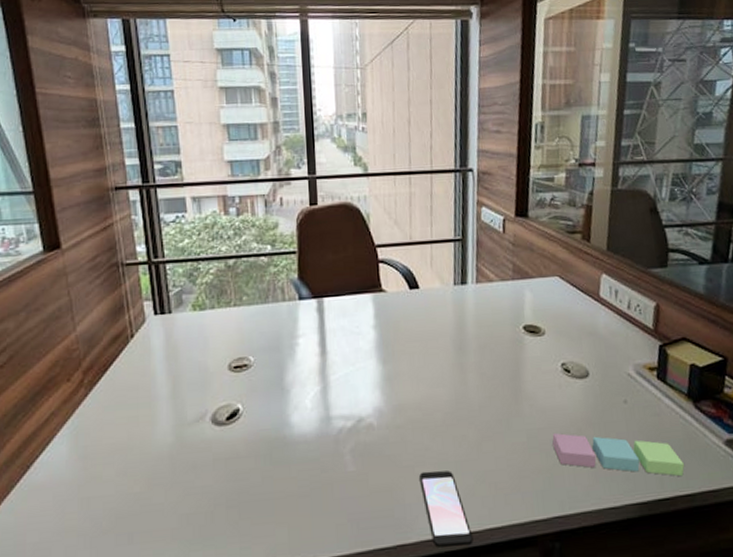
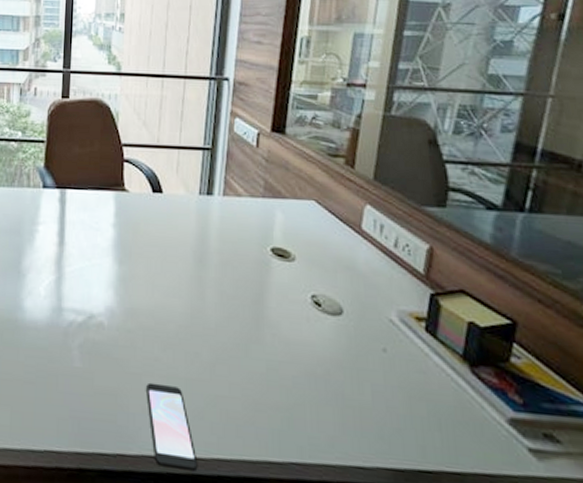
sticky notes: present [552,433,685,477] -> none [295,370,454,450]

